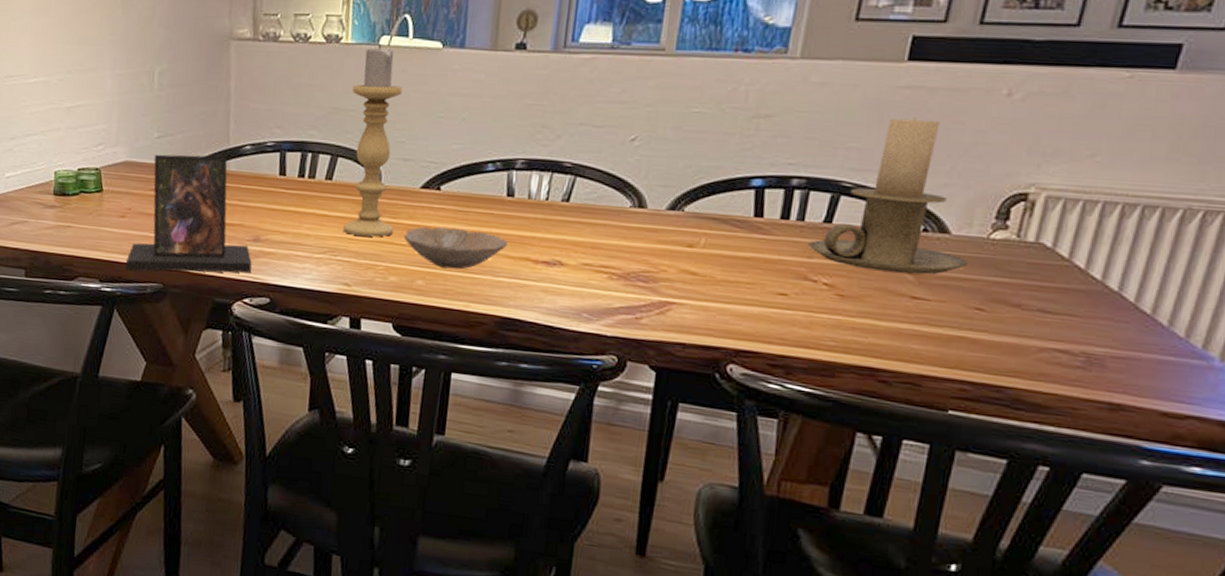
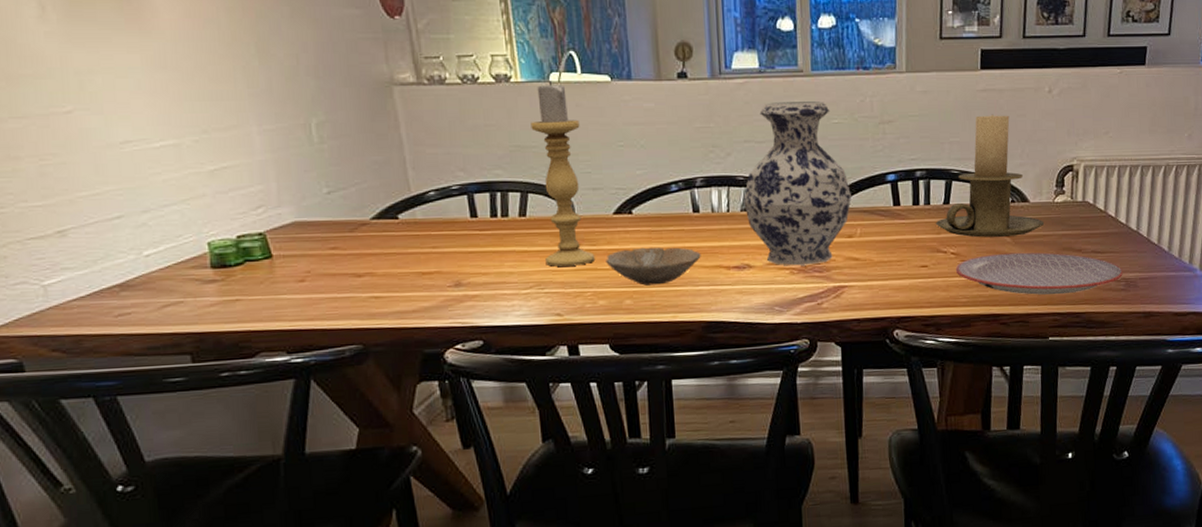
photo frame: present [125,154,252,273] -> none [314,204,458,337]
vase: none [566,82,701,273] -> present [743,101,851,266]
plate: none [825,292,1084,361] -> present [955,252,1123,295]

